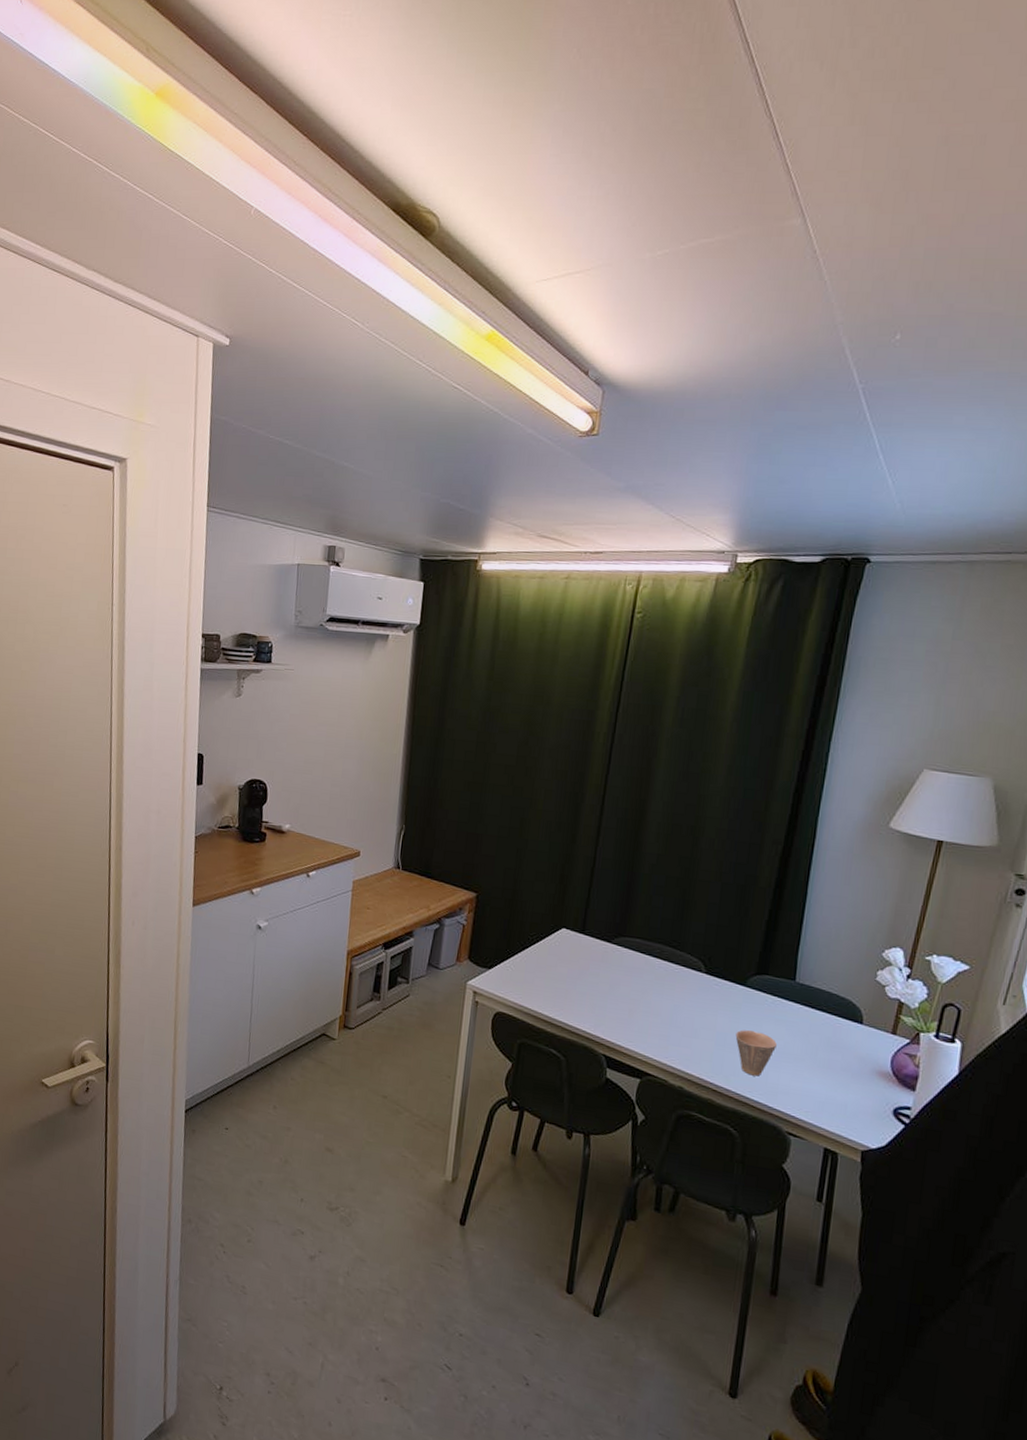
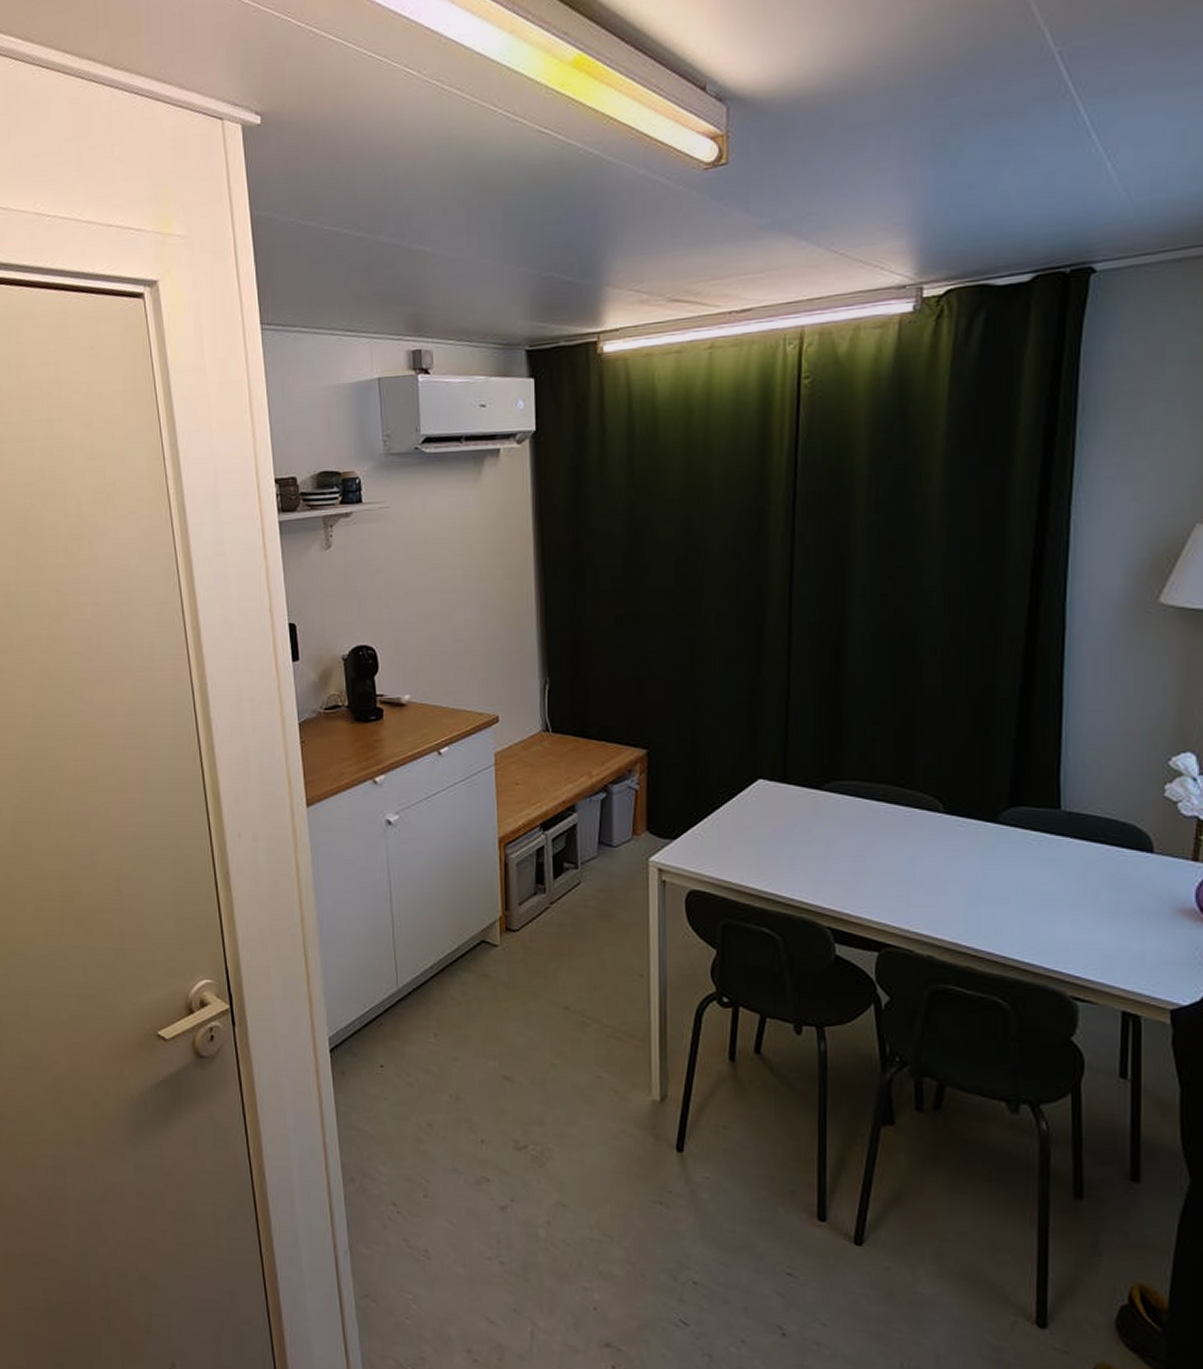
cup: present [735,1030,777,1076] -> none [992,877,1046,932]

